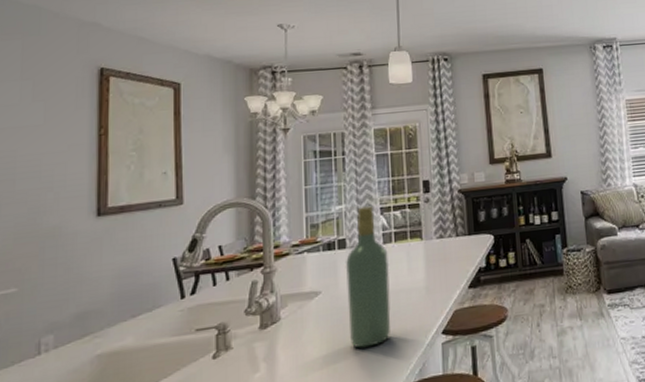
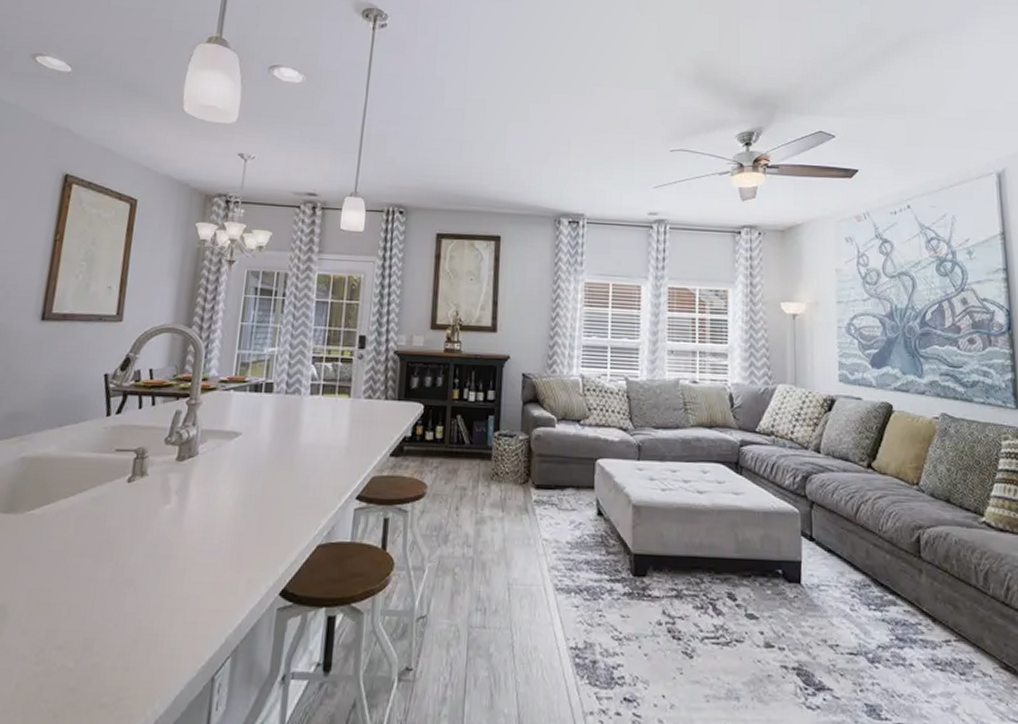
wine bottle: present [345,206,391,349] -> none [263,353,314,499]

